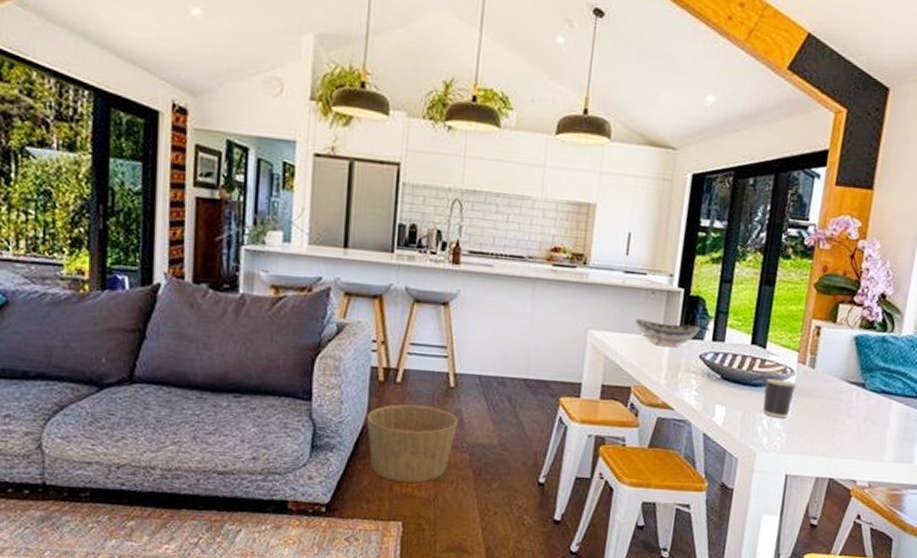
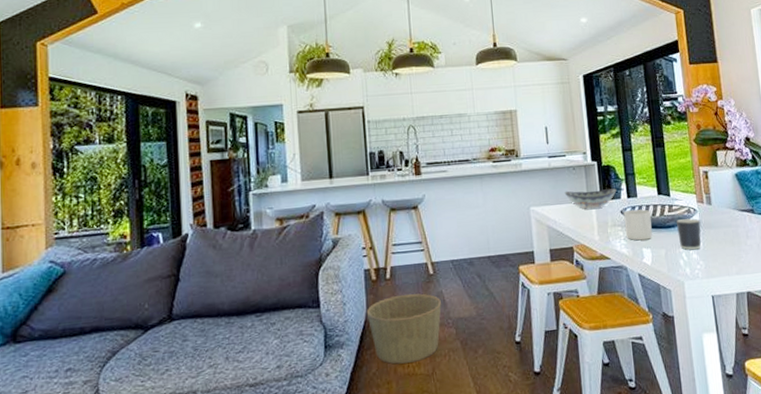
mug: none [699,355,738,396] -> present [623,209,652,241]

